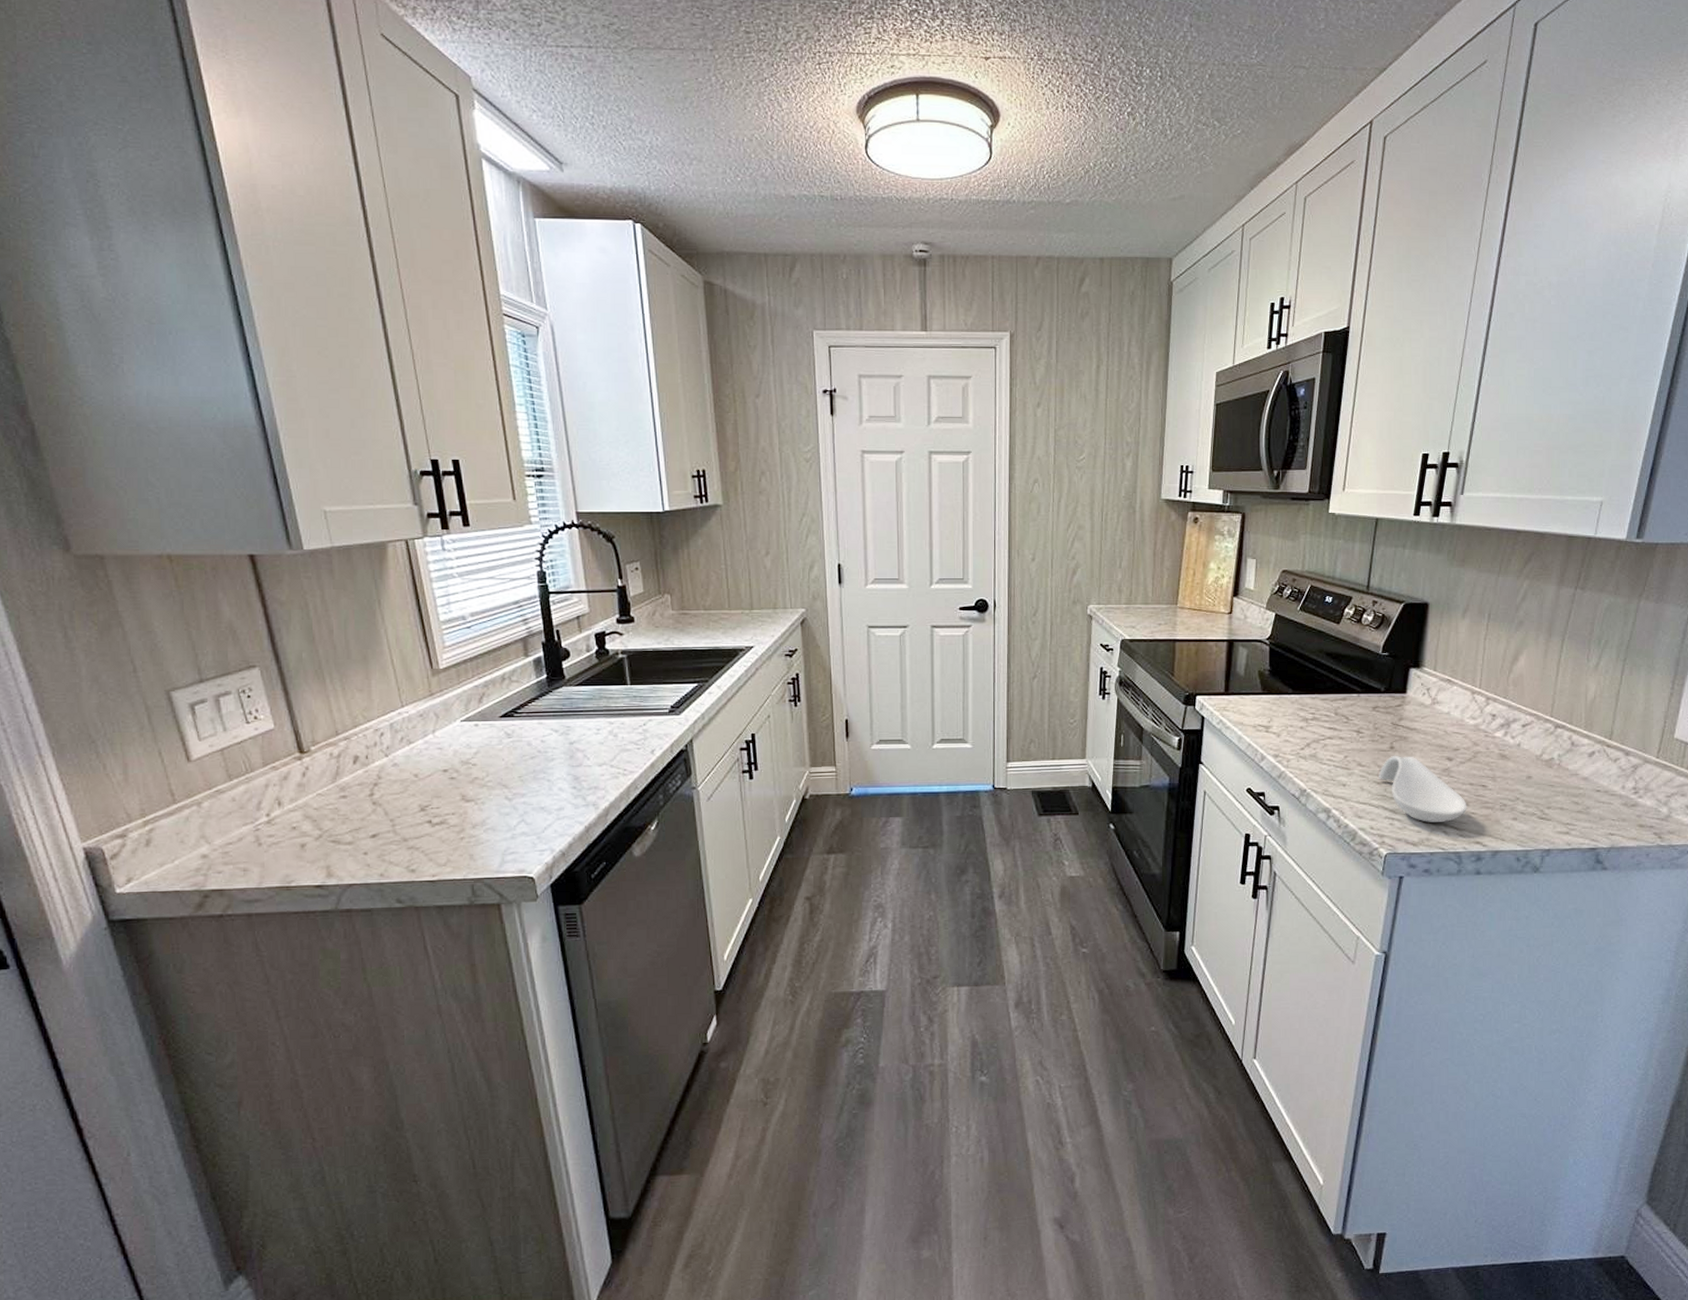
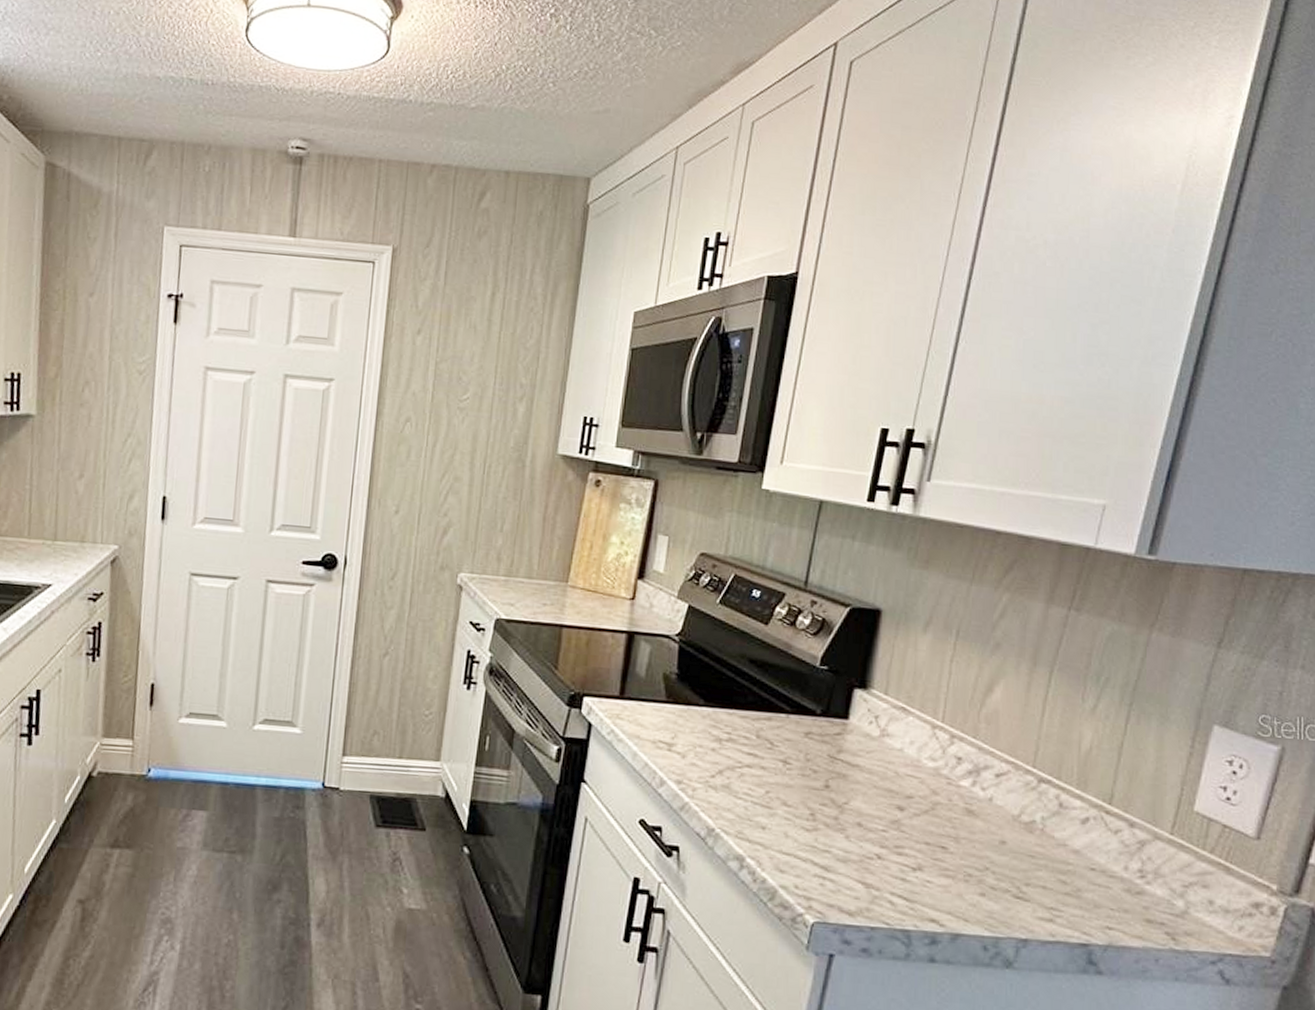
spoon rest: present [1377,755,1467,822] -> none [807,796,921,889]

